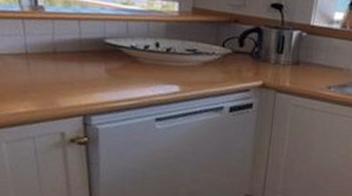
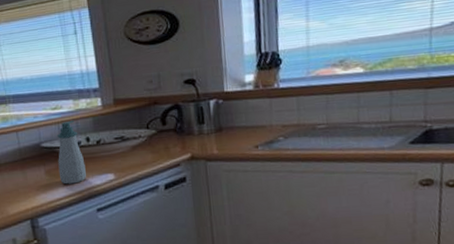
soap bottle: none [120,20,151,89] -> present [57,120,87,185]

